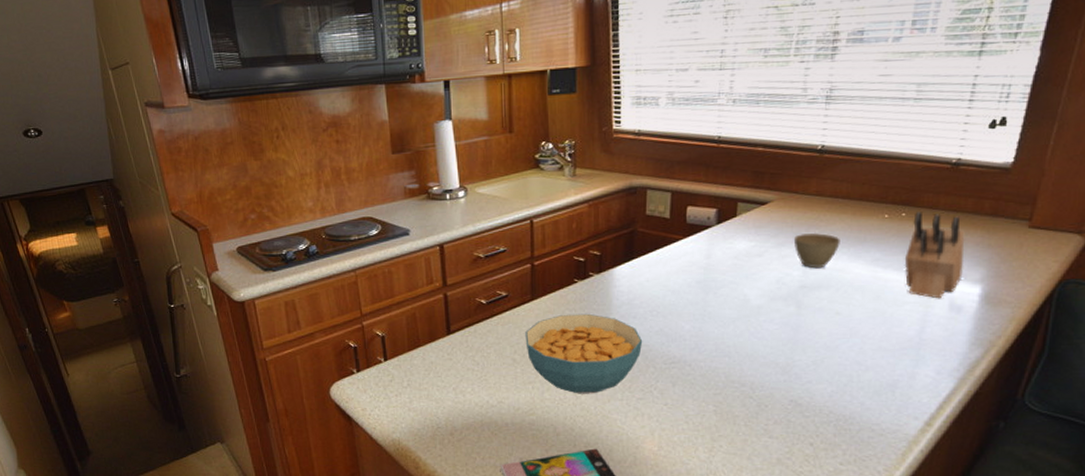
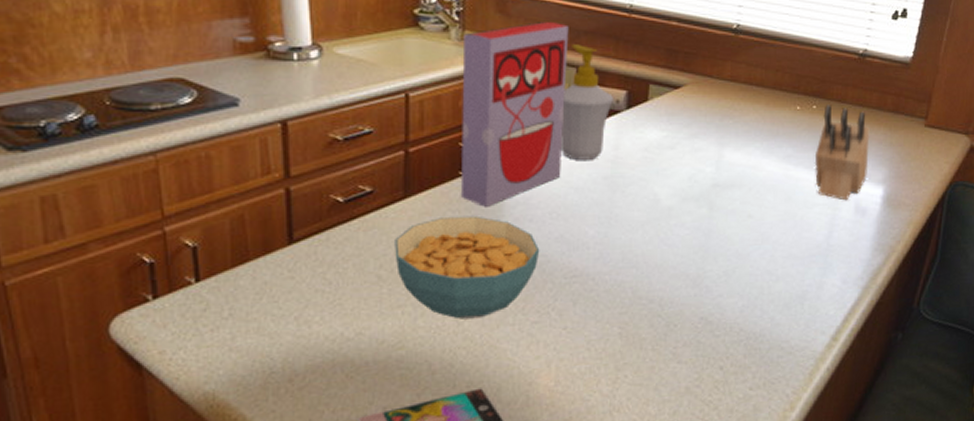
cereal box: none [575,156,664,307] -> present [462,22,569,207]
soap bottle: none [658,173,704,268] -> present [560,44,613,160]
cup: present [794,232,840,269] -> none [708,123,754,165]

